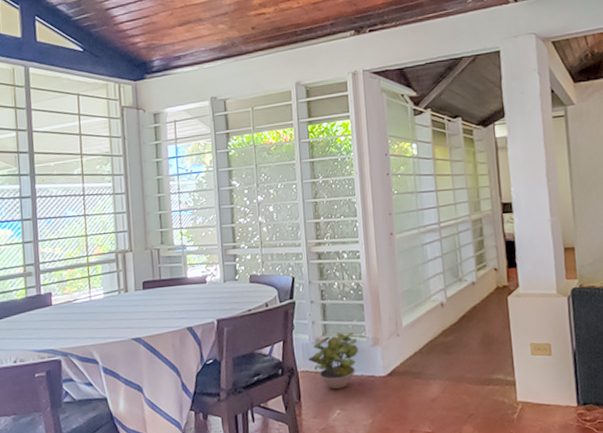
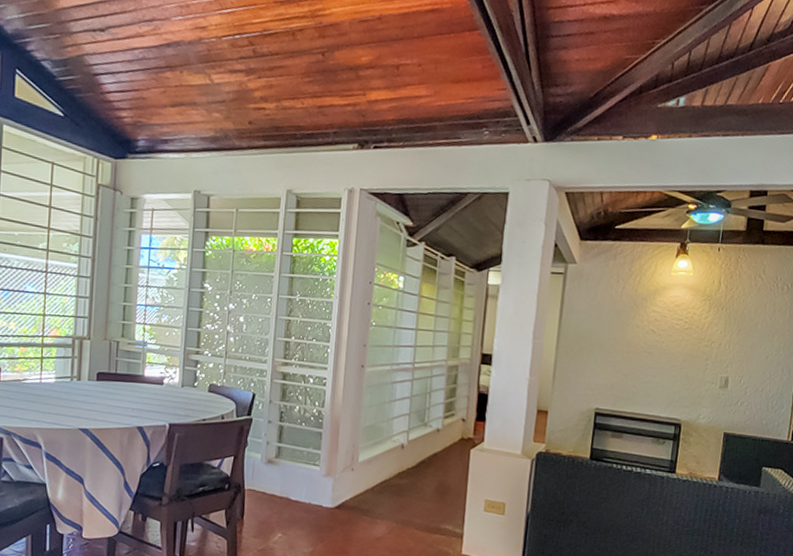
potted plant: present [308,332,358,390] -> none [258,457,310,514]

